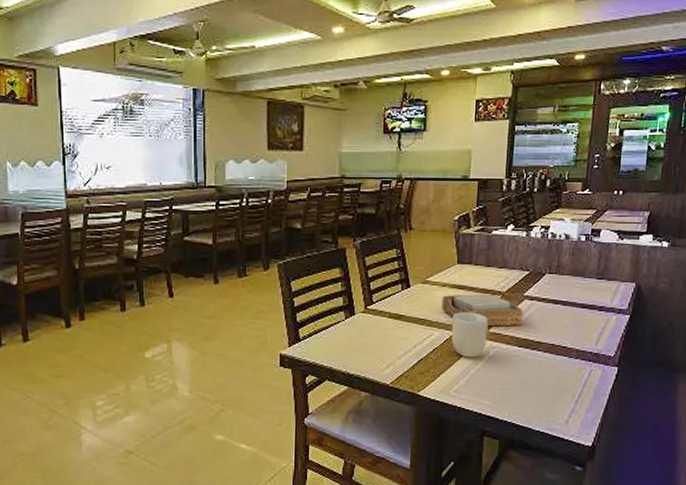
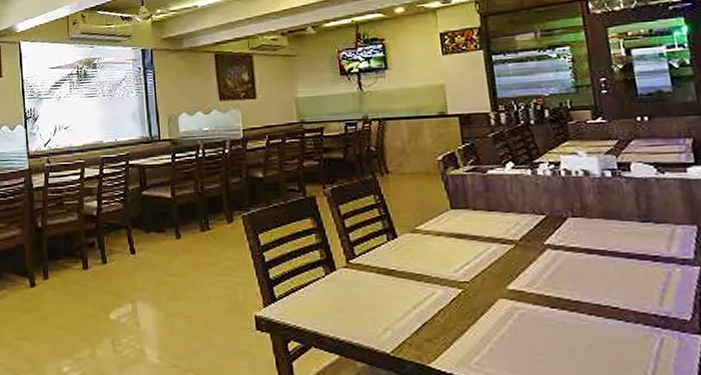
napkin holder: present [441,294,523,327] -> none [439,243,550,283]
cup: present [451,312,488,358] -> none [456,265,508,322]

